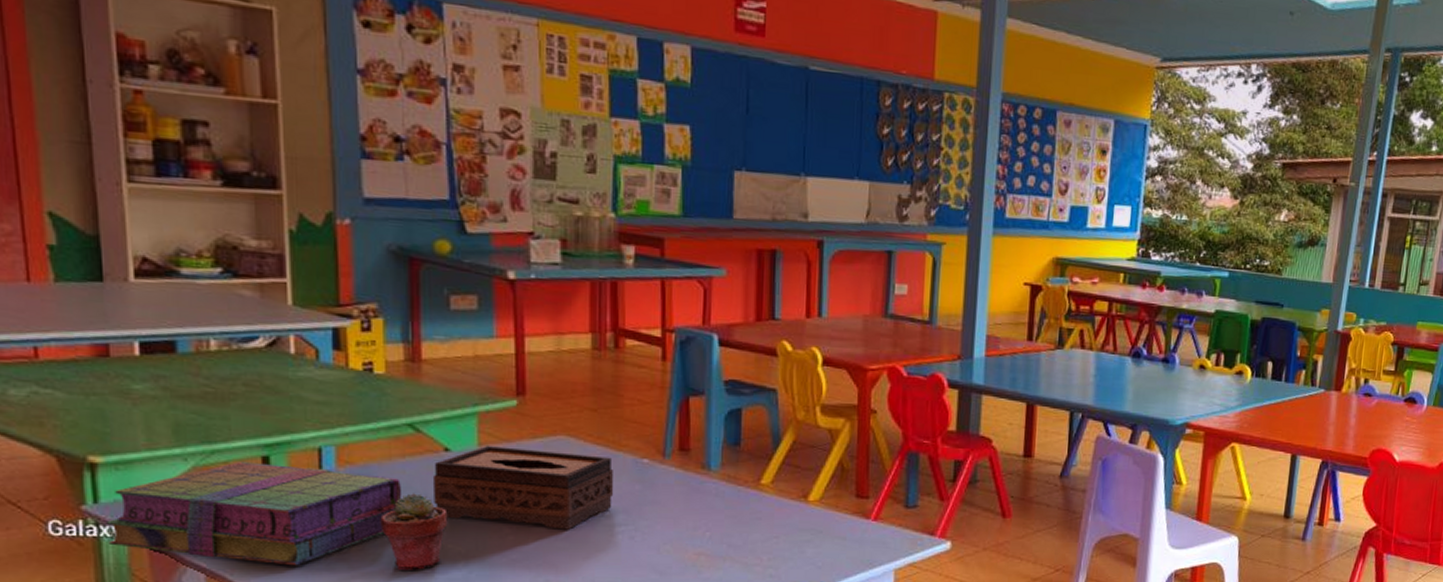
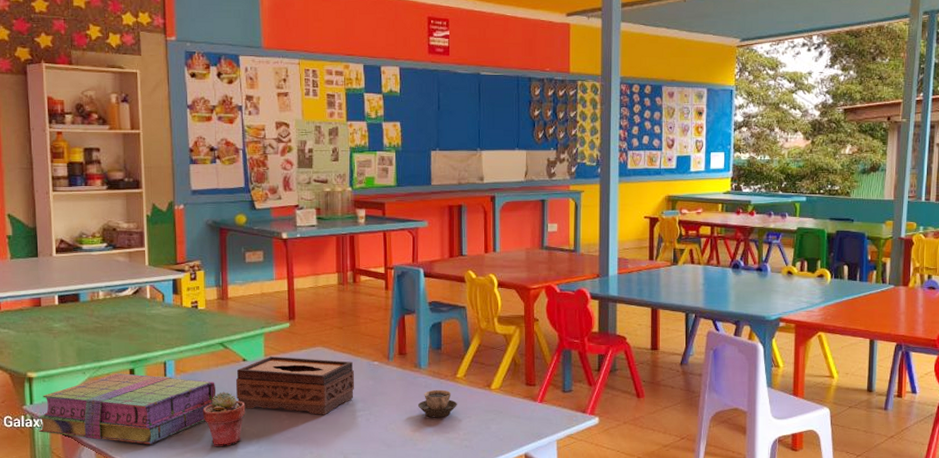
cup: none [704,499,760,537] -> present [417,389,457,418]

